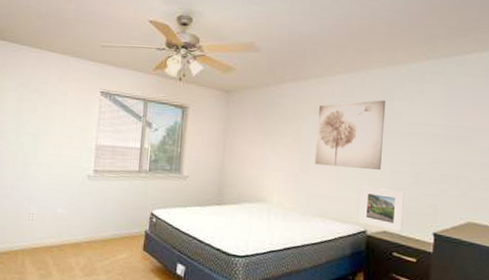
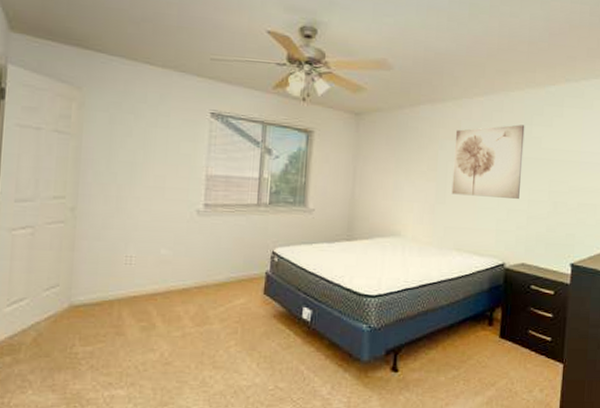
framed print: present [358,186,404,232] -> none [497,216,543,263]

